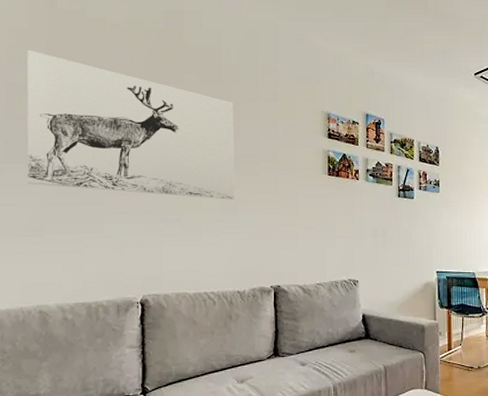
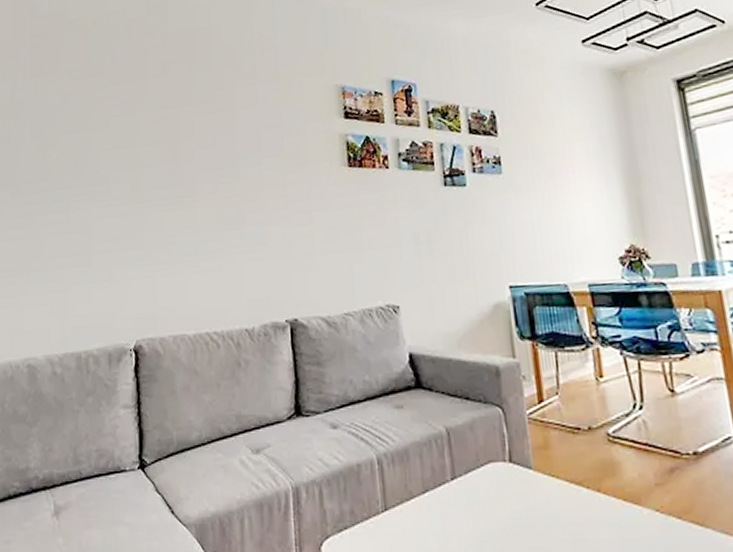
wall art: present [26,49,235,200] -> none [10,64,236,216]

